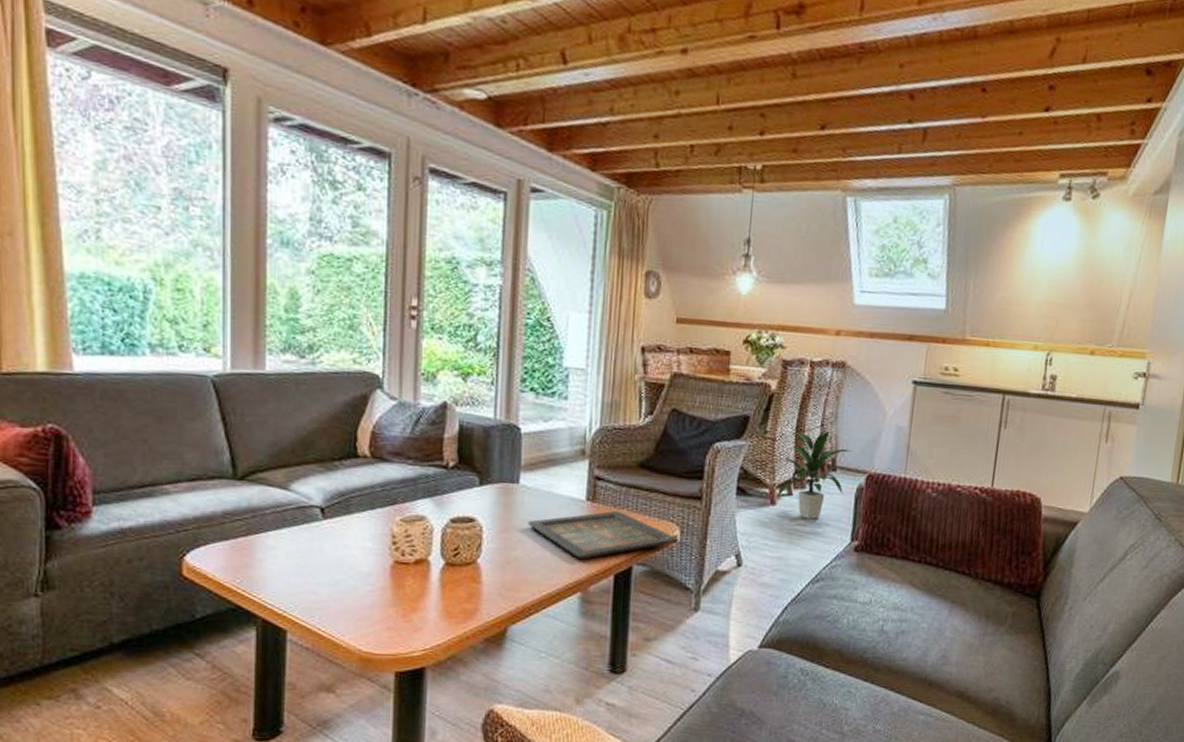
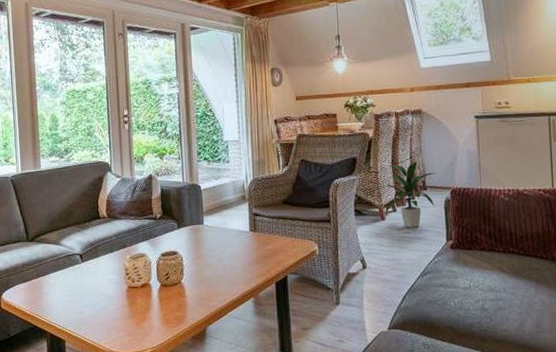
icon panel: present [528,510,678,560] -> none [212,236,317,274]

